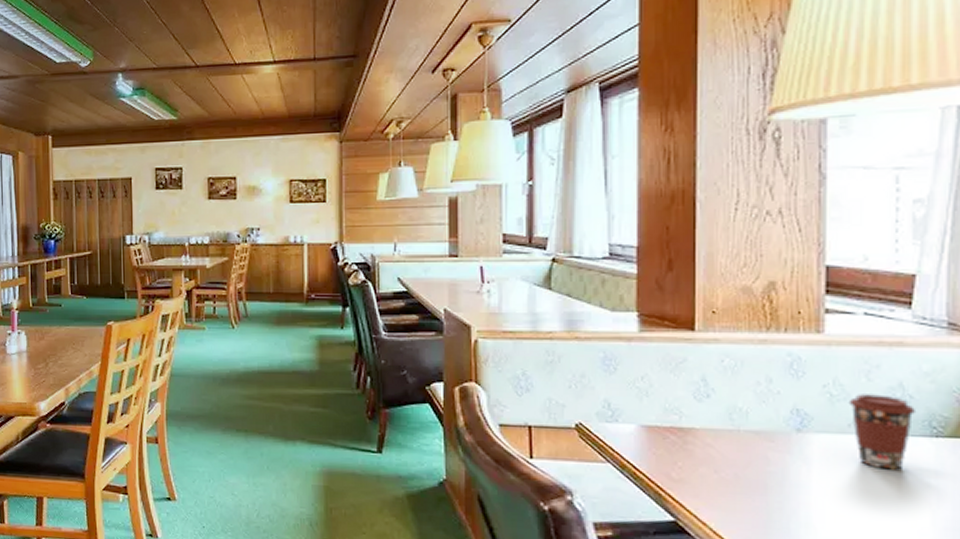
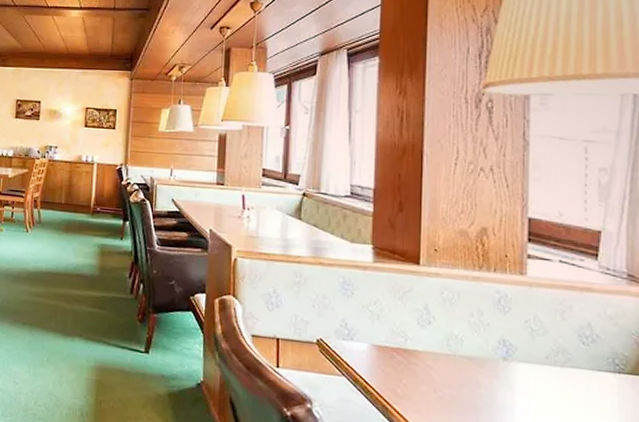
coffee cup: present [848,394,917,470] -> none [546,330,603,400]

